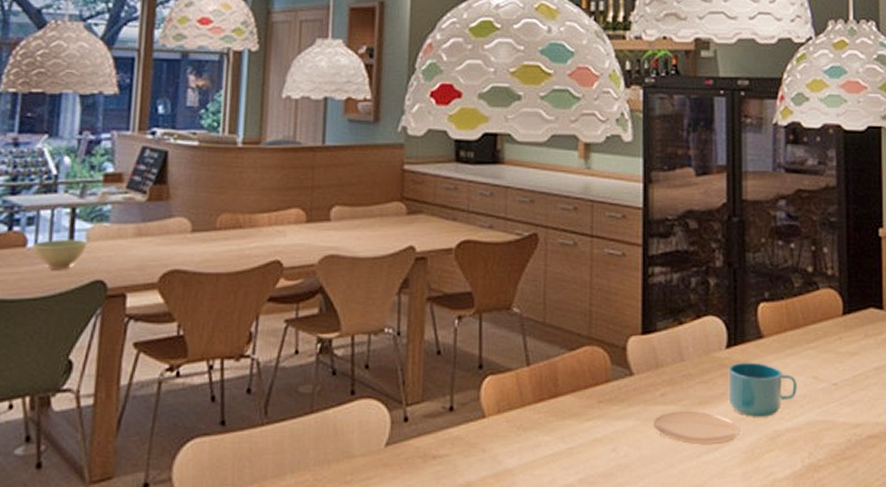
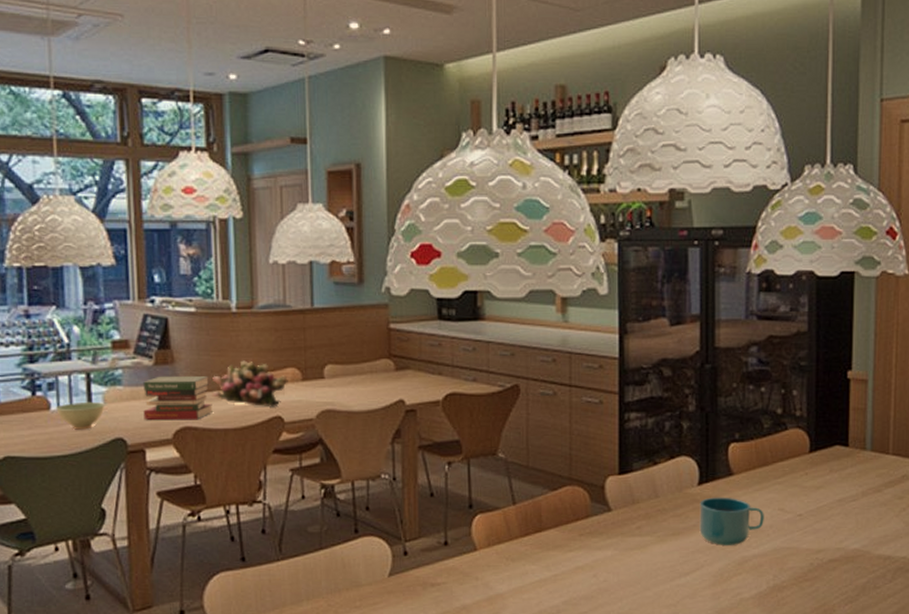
books: none [129,213,206,263] -> present [143,375,213,420]
flower arrangement: none [207,199,291,251] -> present [212,360,288,407]
plate: present [652,410,740,445] -> none [629,541,710,571]

